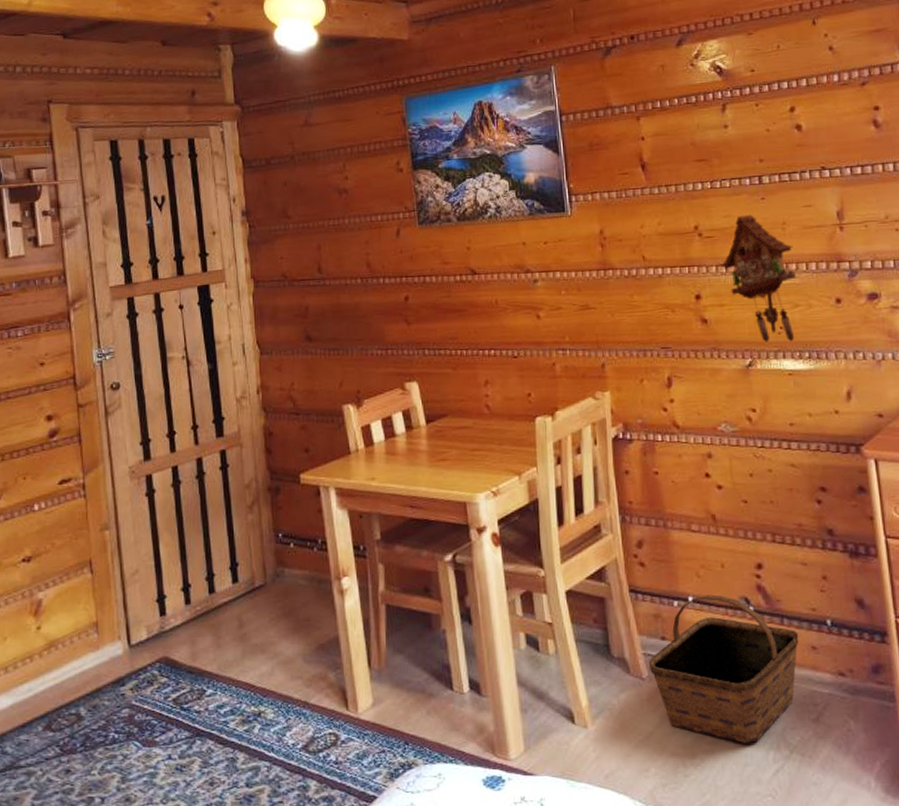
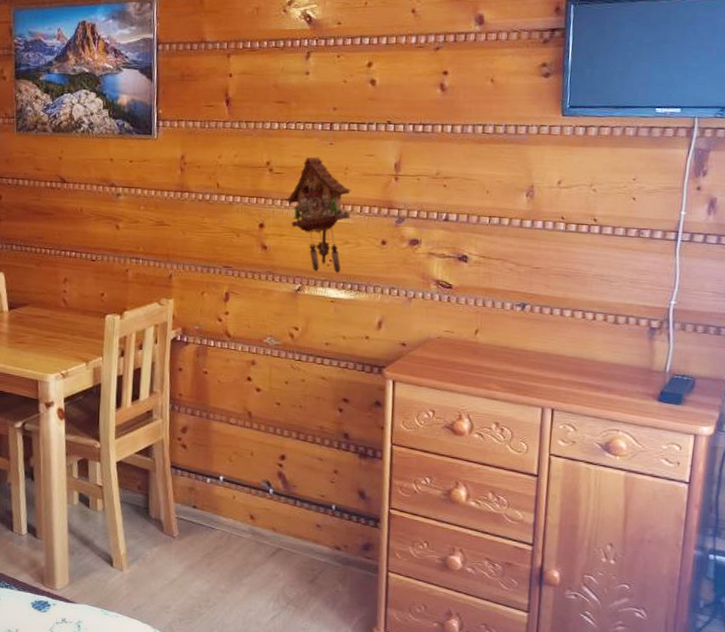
basket: present [648,594,799,744] -> none [179,476,308,595]

